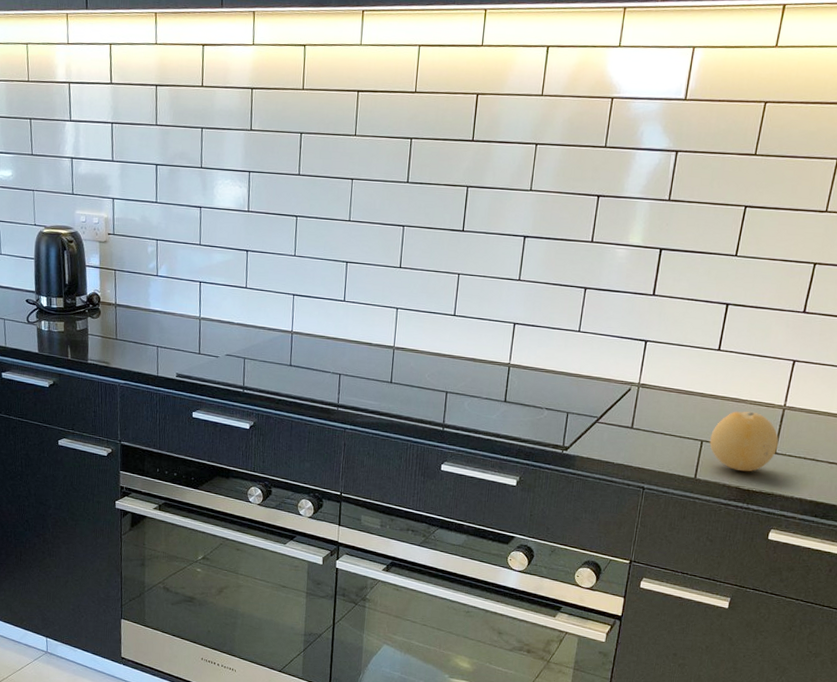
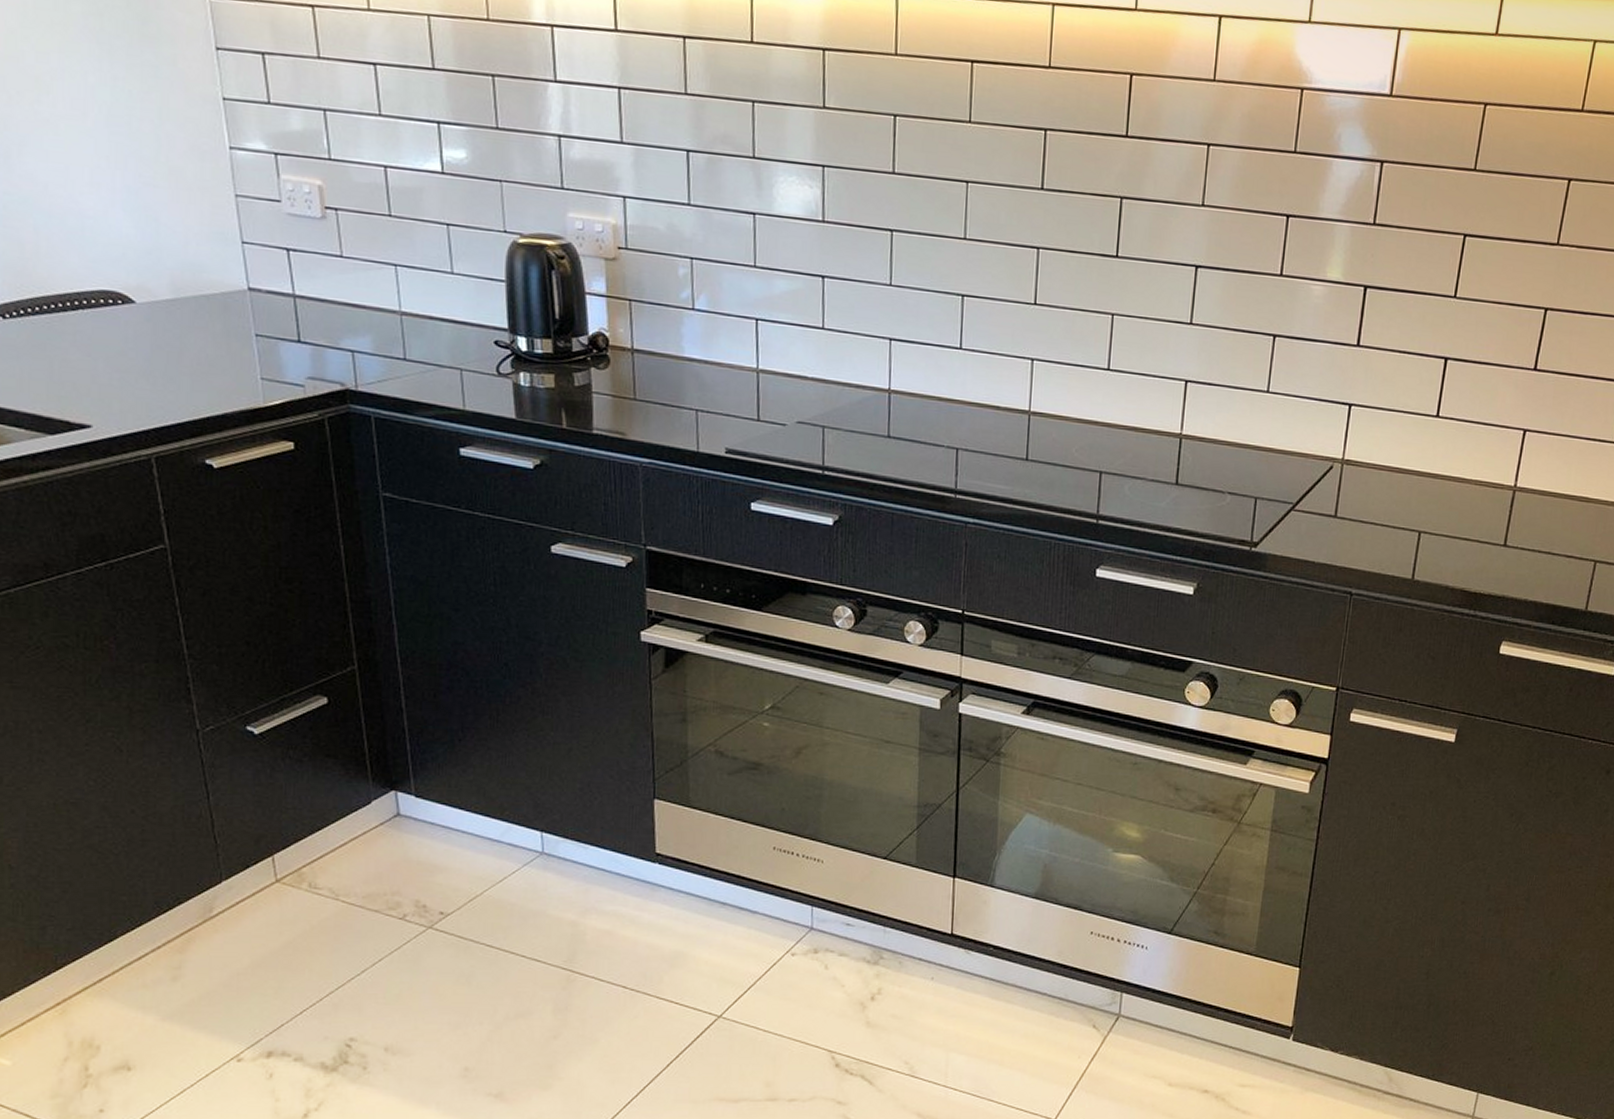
fruit: present [709,411,779,472] -> none [1429,493,1509,570]

